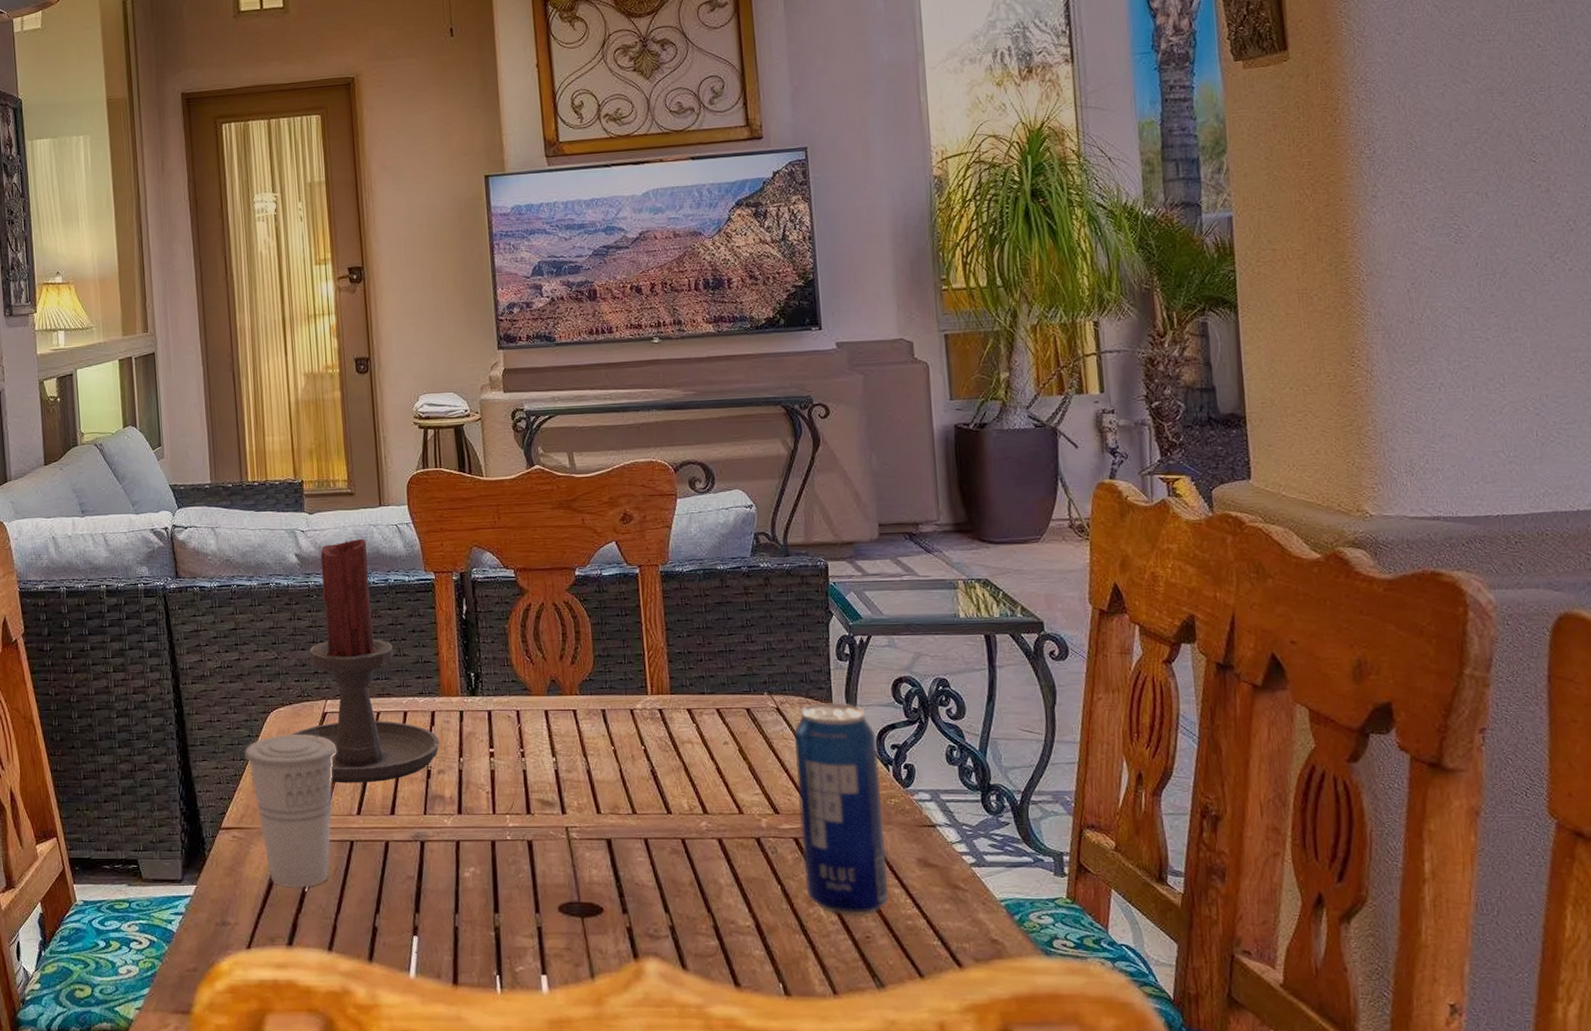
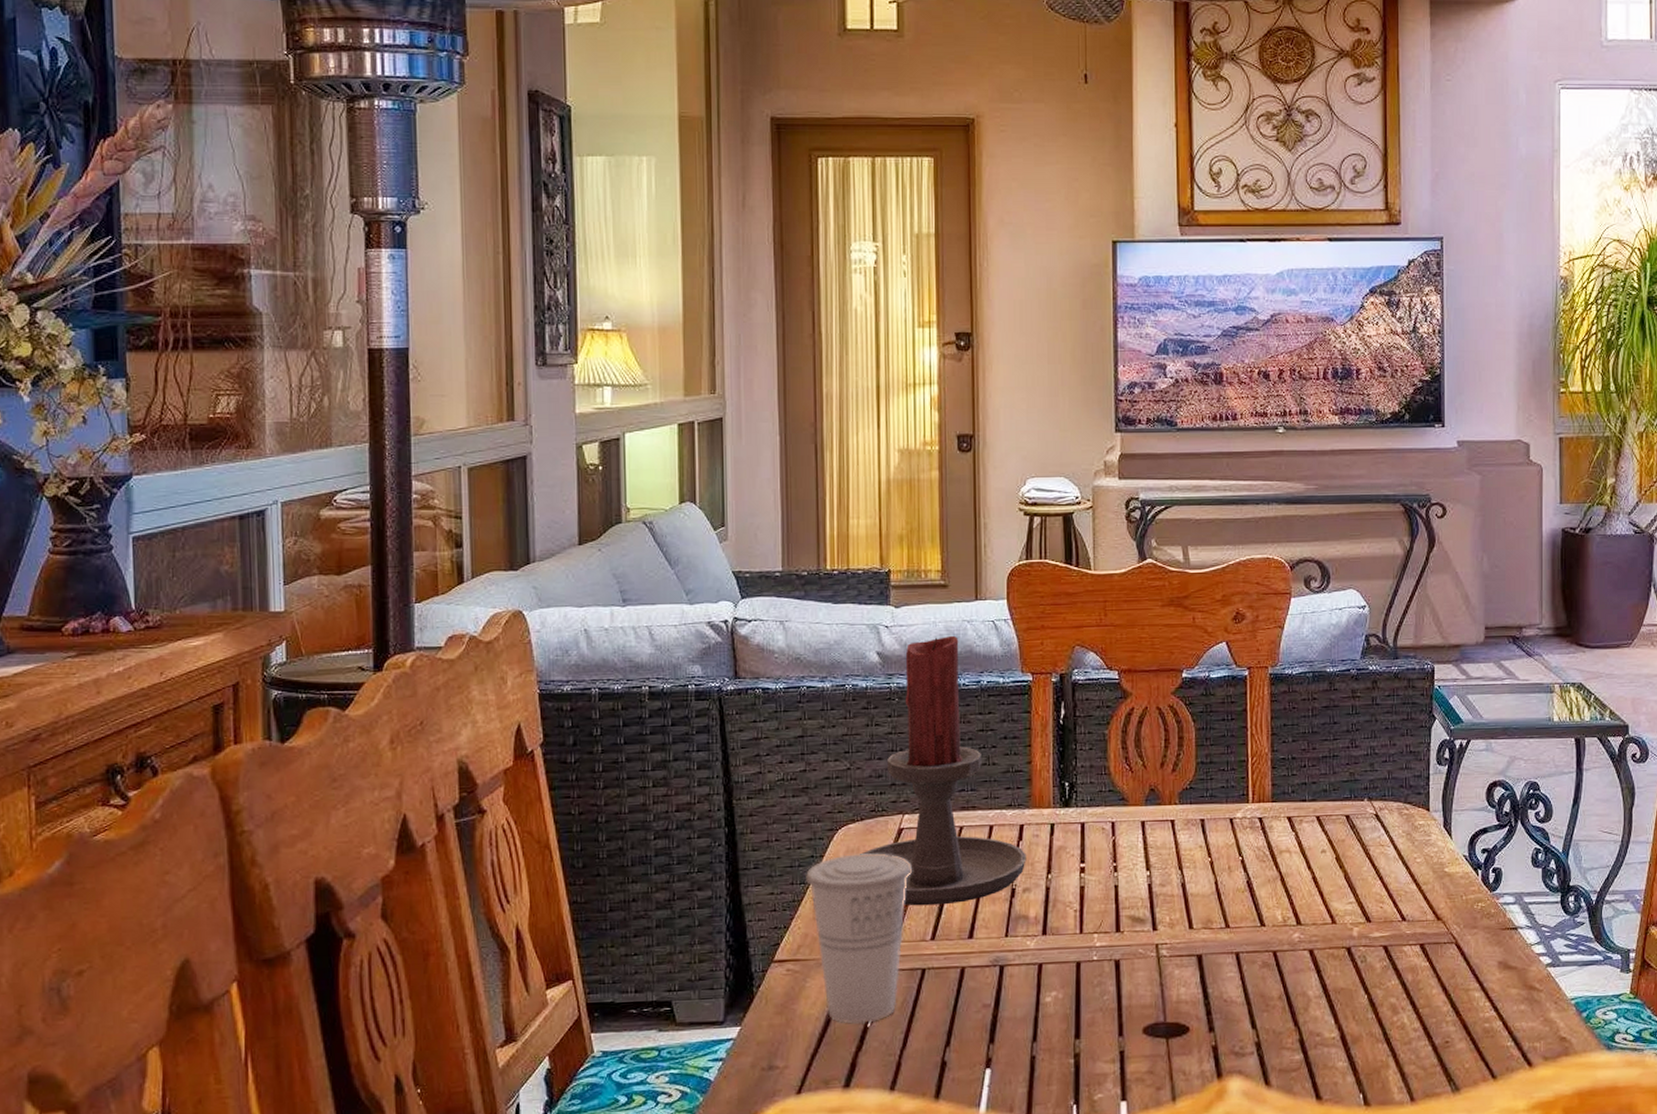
beverage can: present [794,703,889,917] -> none [1390,808,1469,1022]

